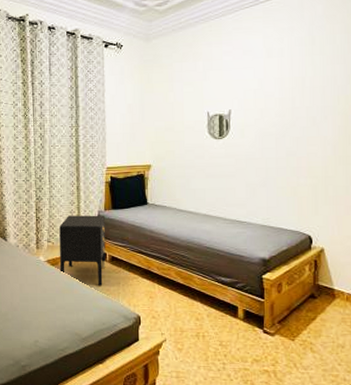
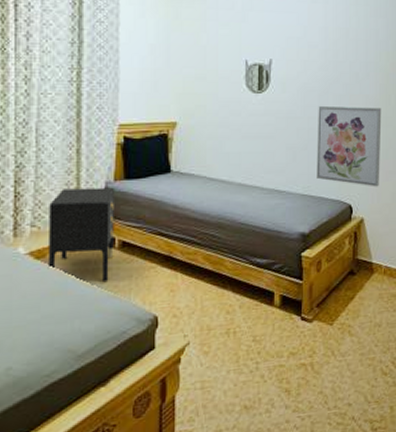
wall art: none [275,147,341,221] -> present [317,105,382,187]

